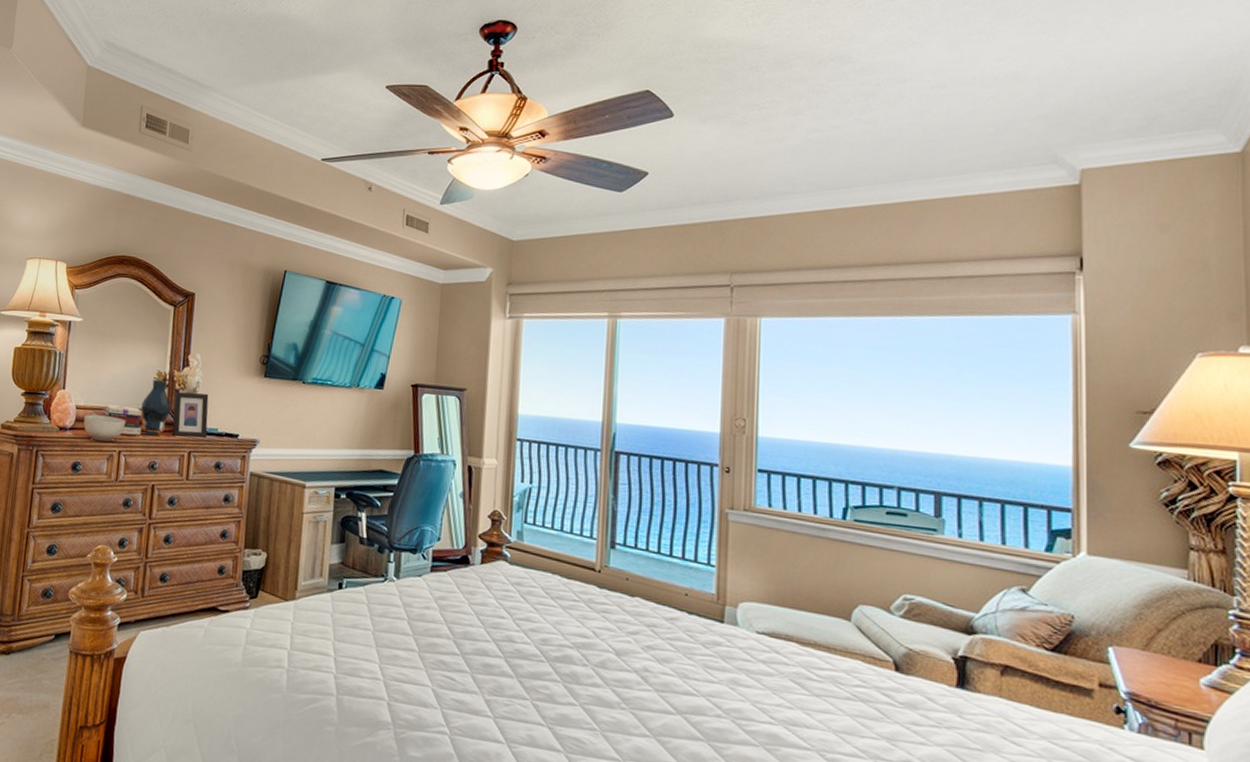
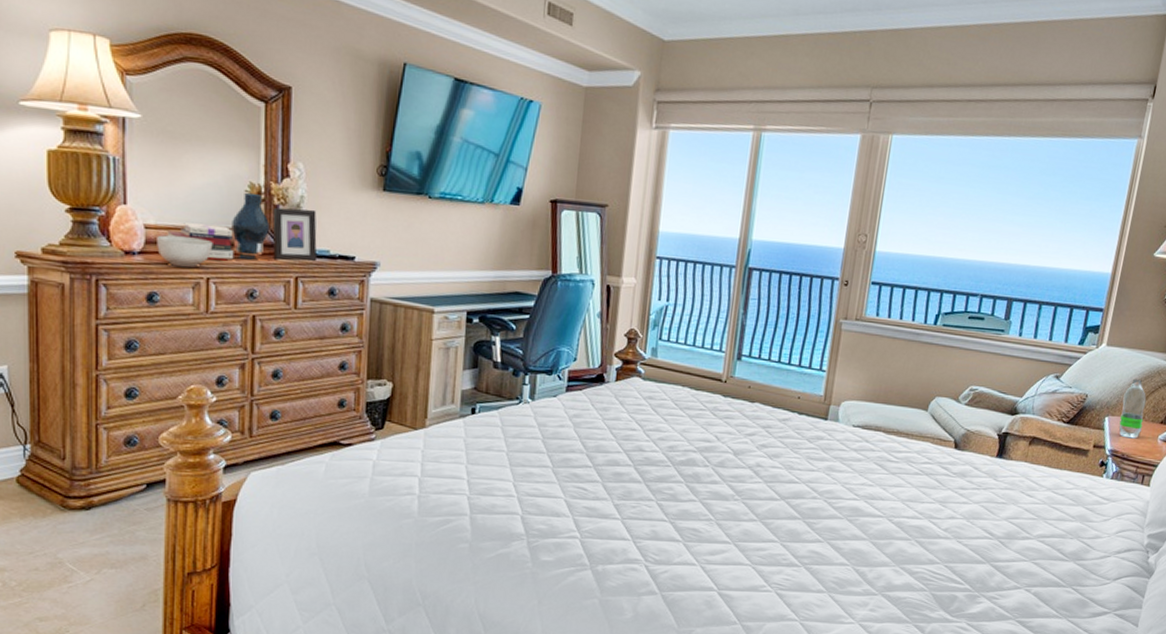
bottle: none [1130,599,1170,681] -> present [1118,378,1147,439]

